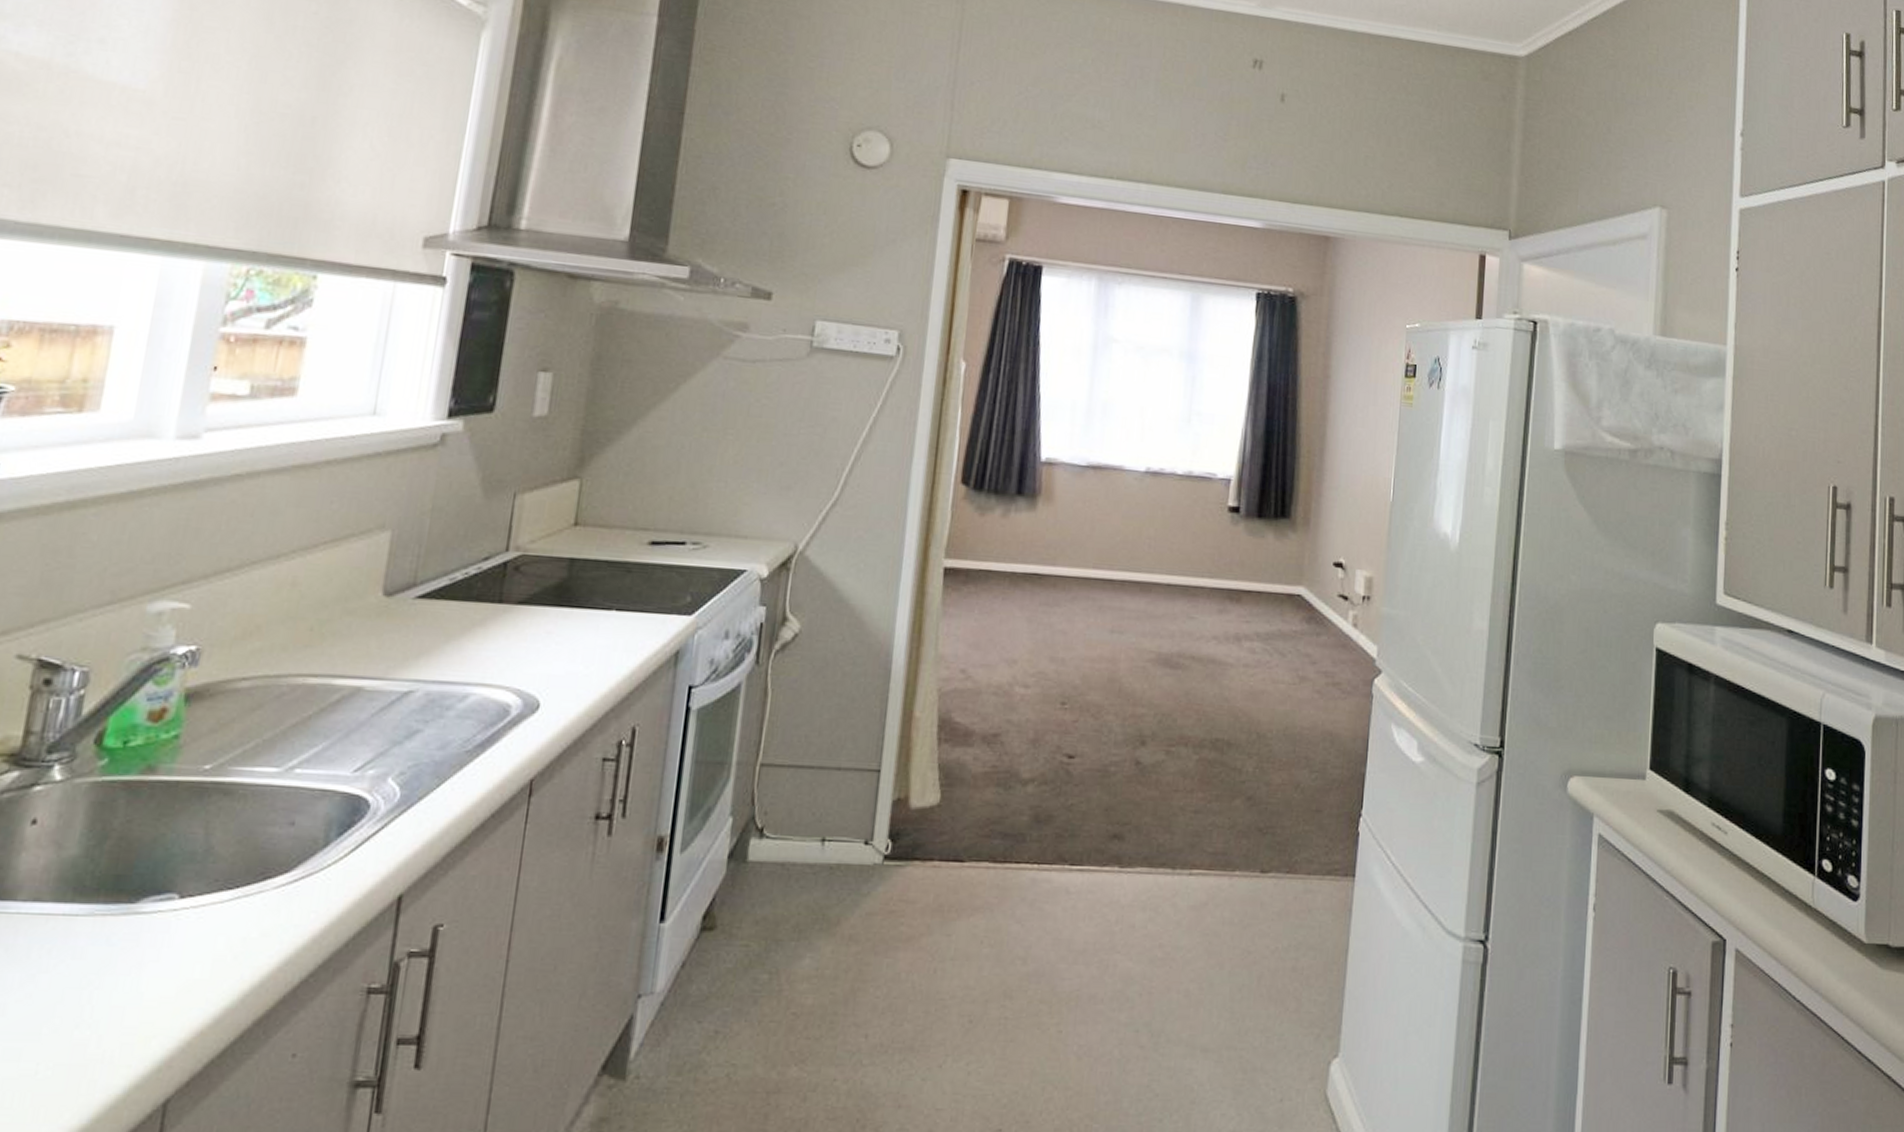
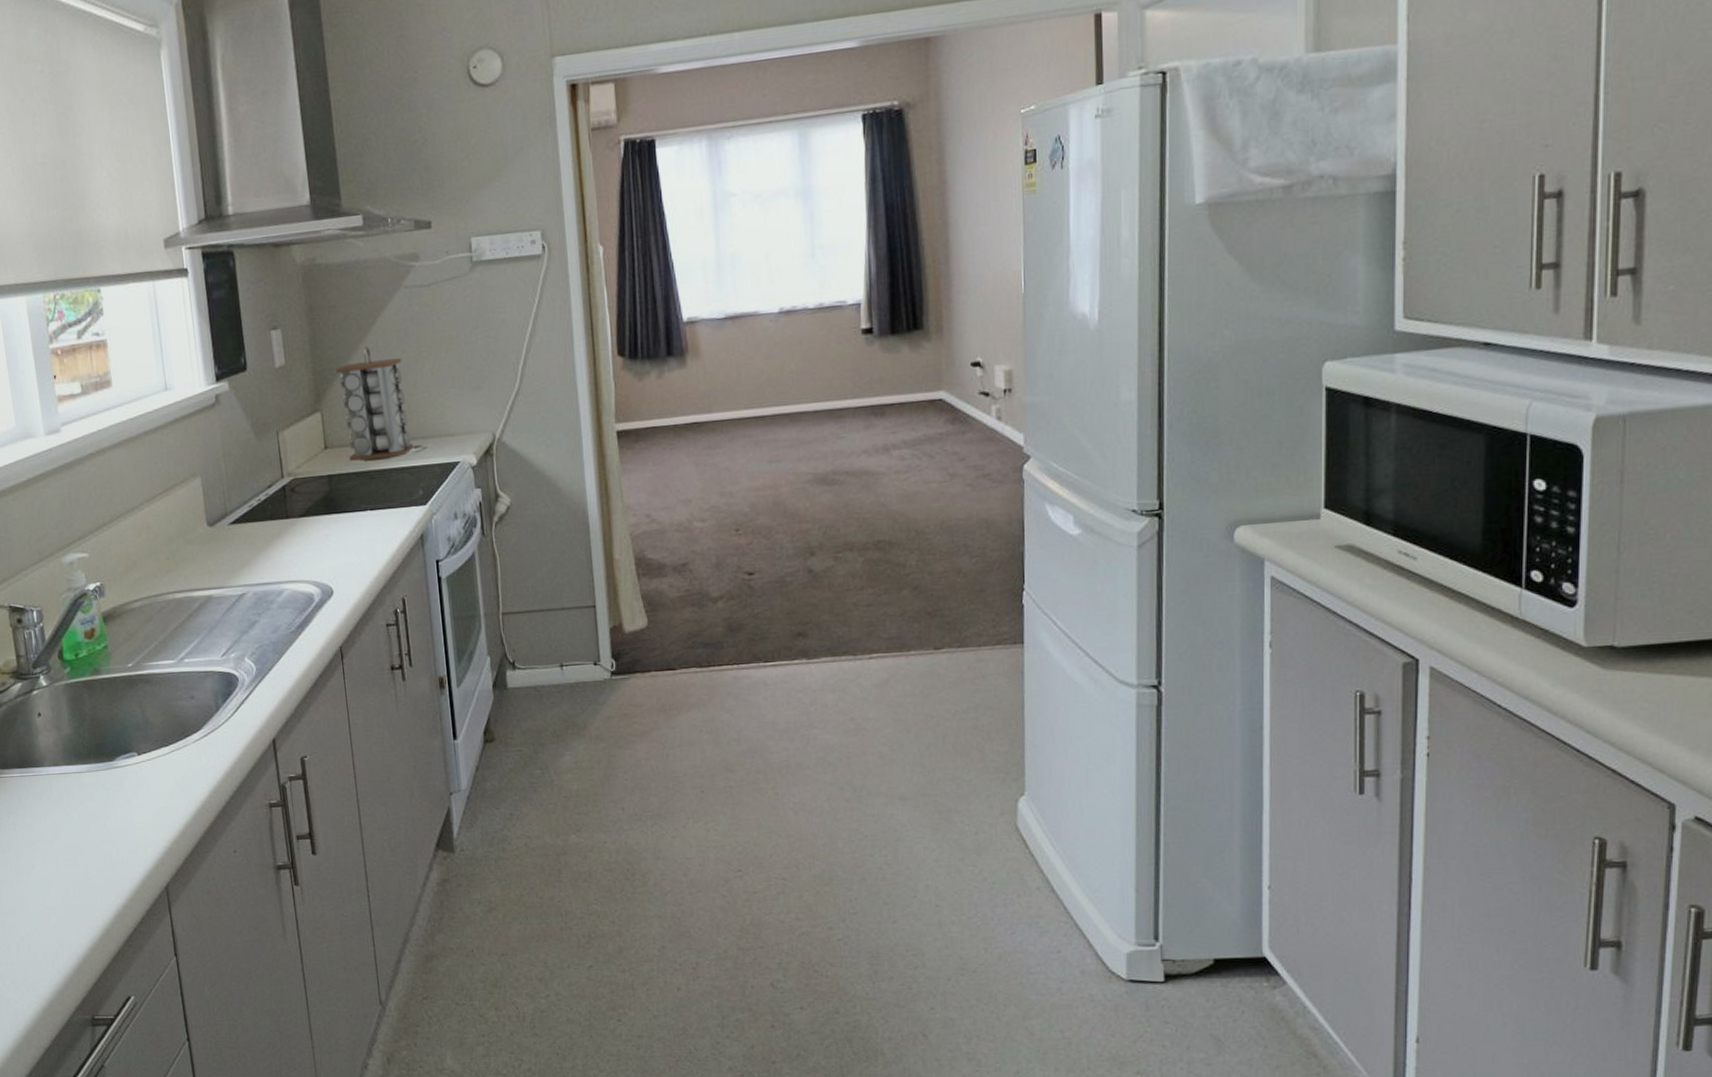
spice rack: none [603,413,701,552] -> present [336,345,413,461]

